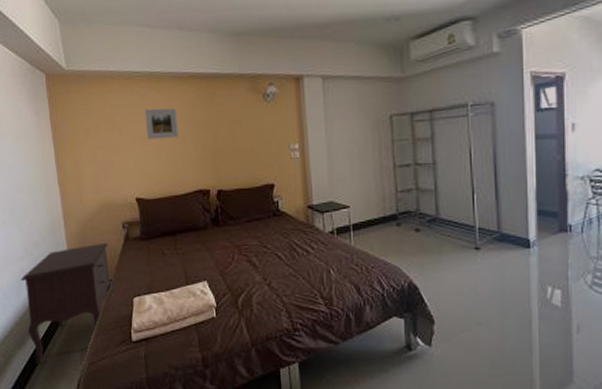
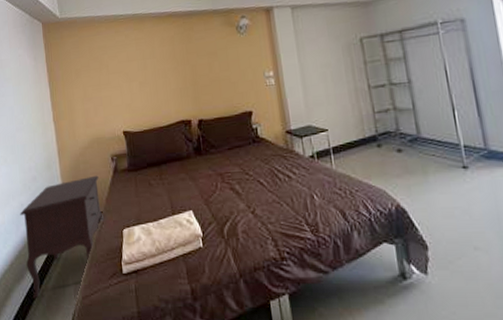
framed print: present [144,108,178,140] -> none [128,45,160,76]

